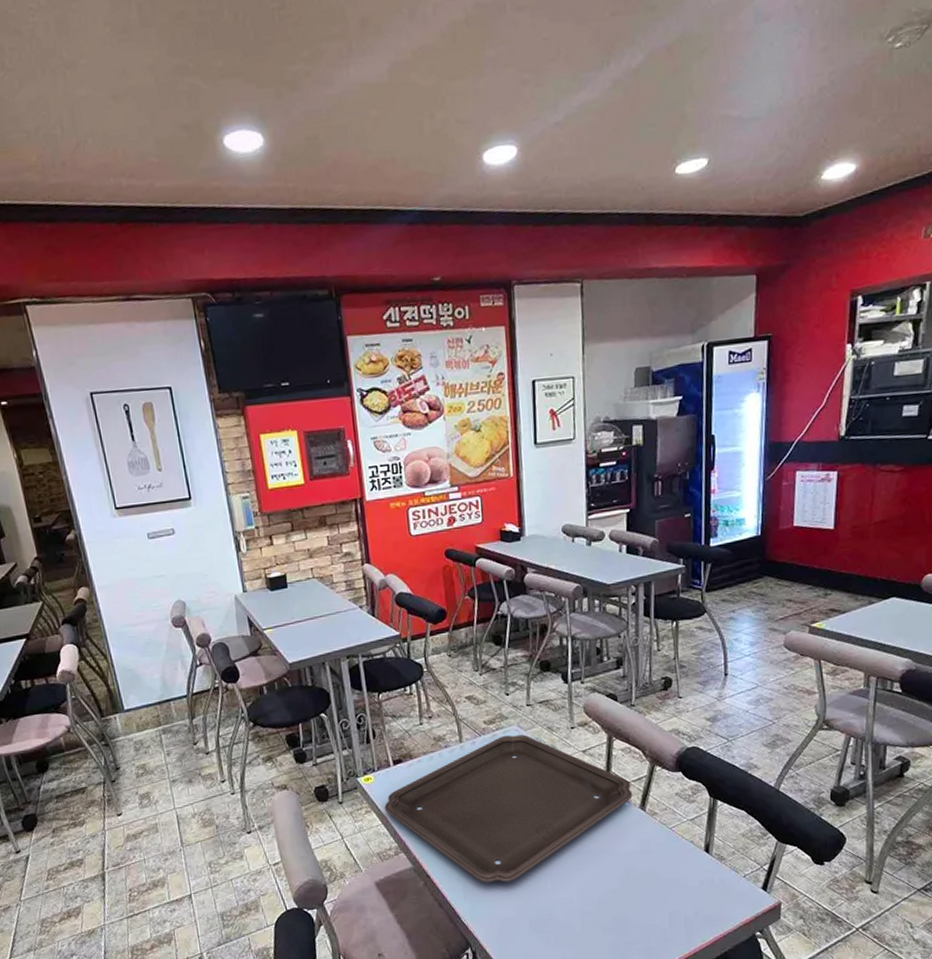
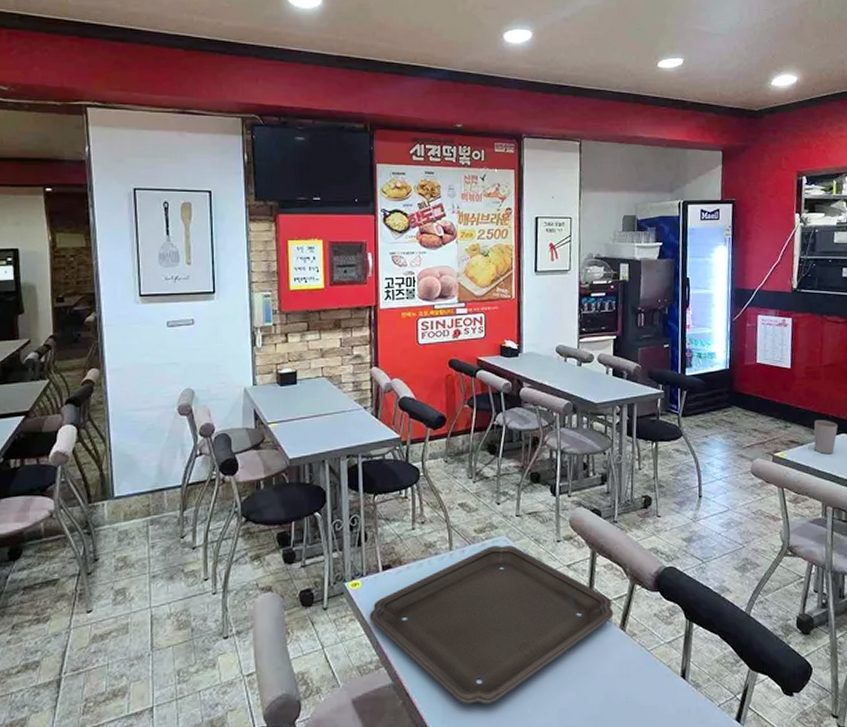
cup: none [858,584,888,622] -> present [813,420,838,455]

